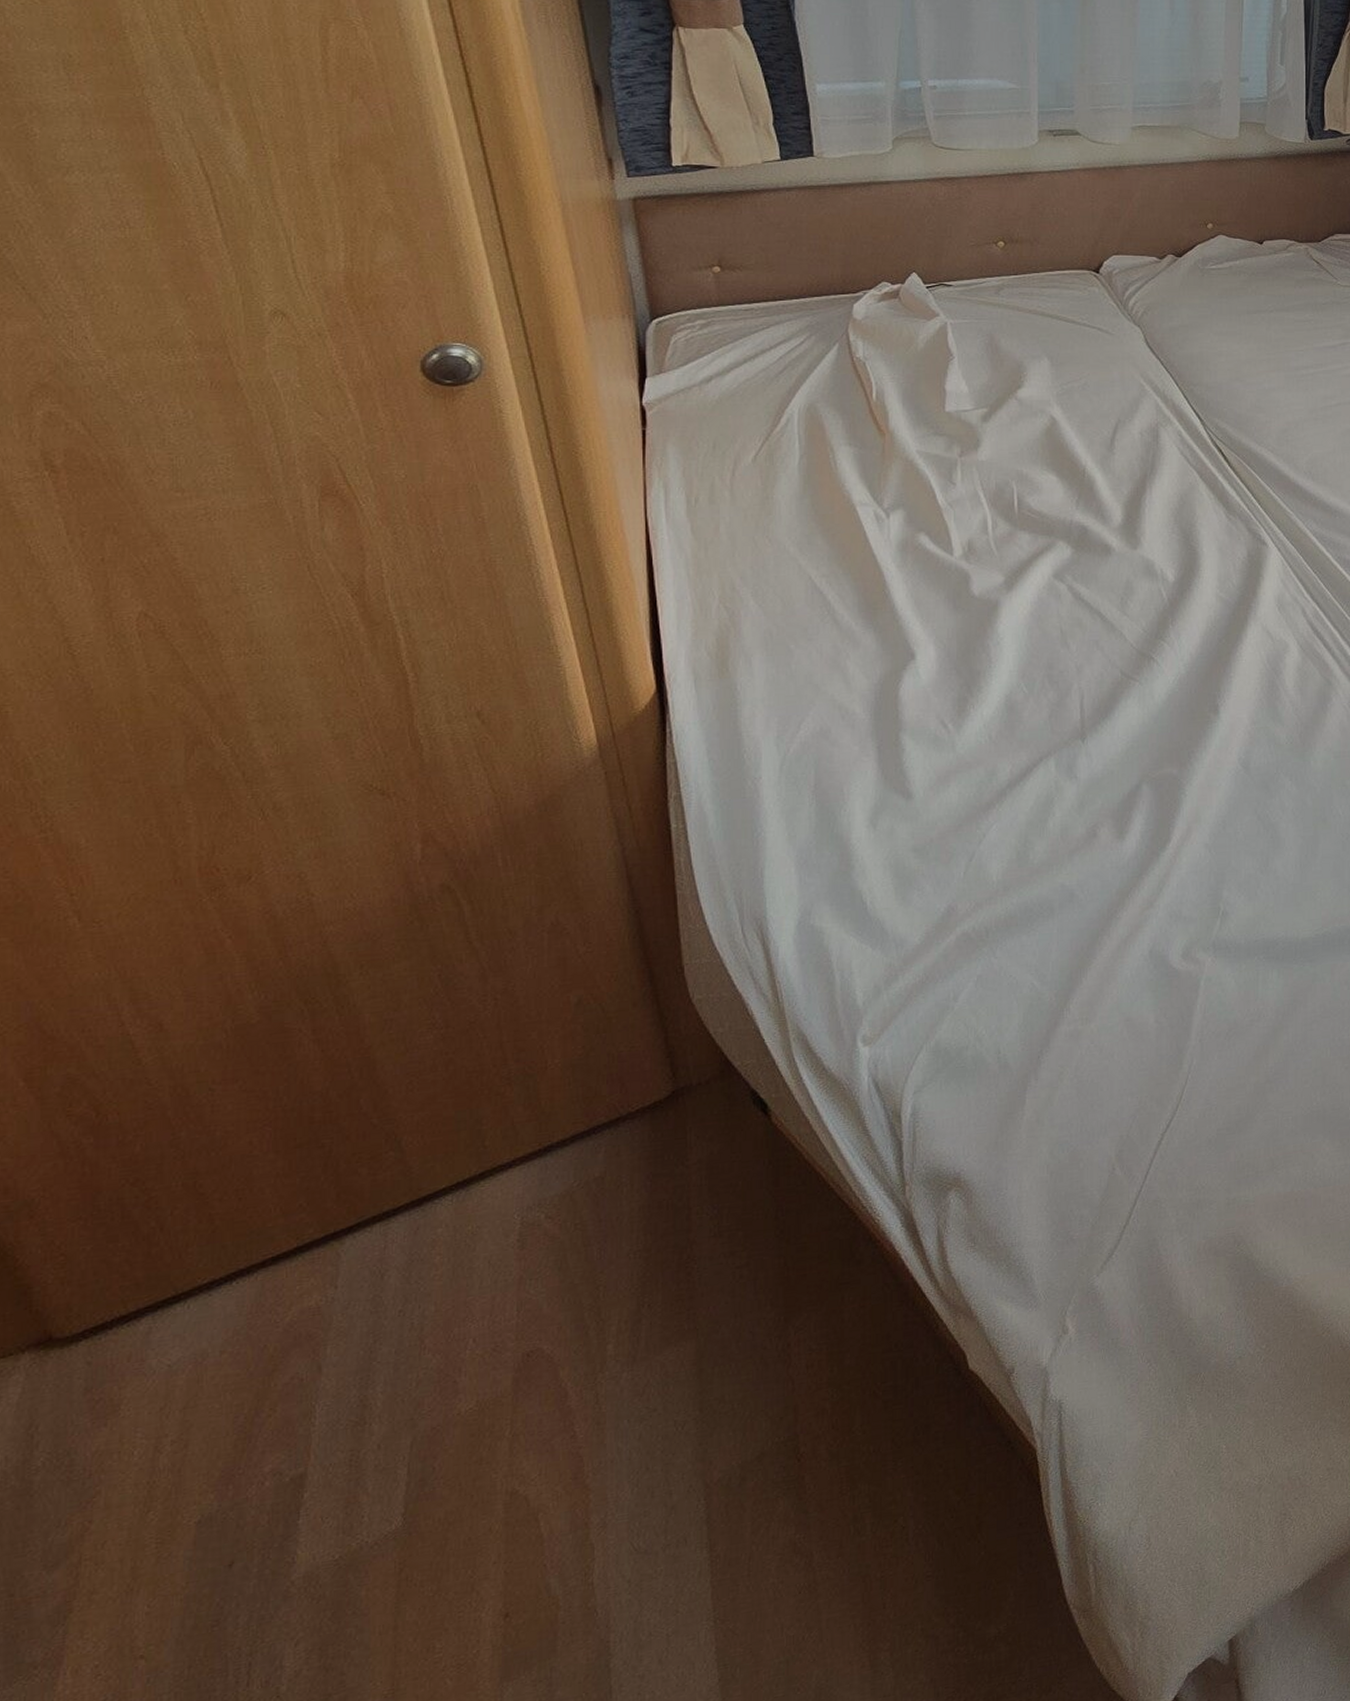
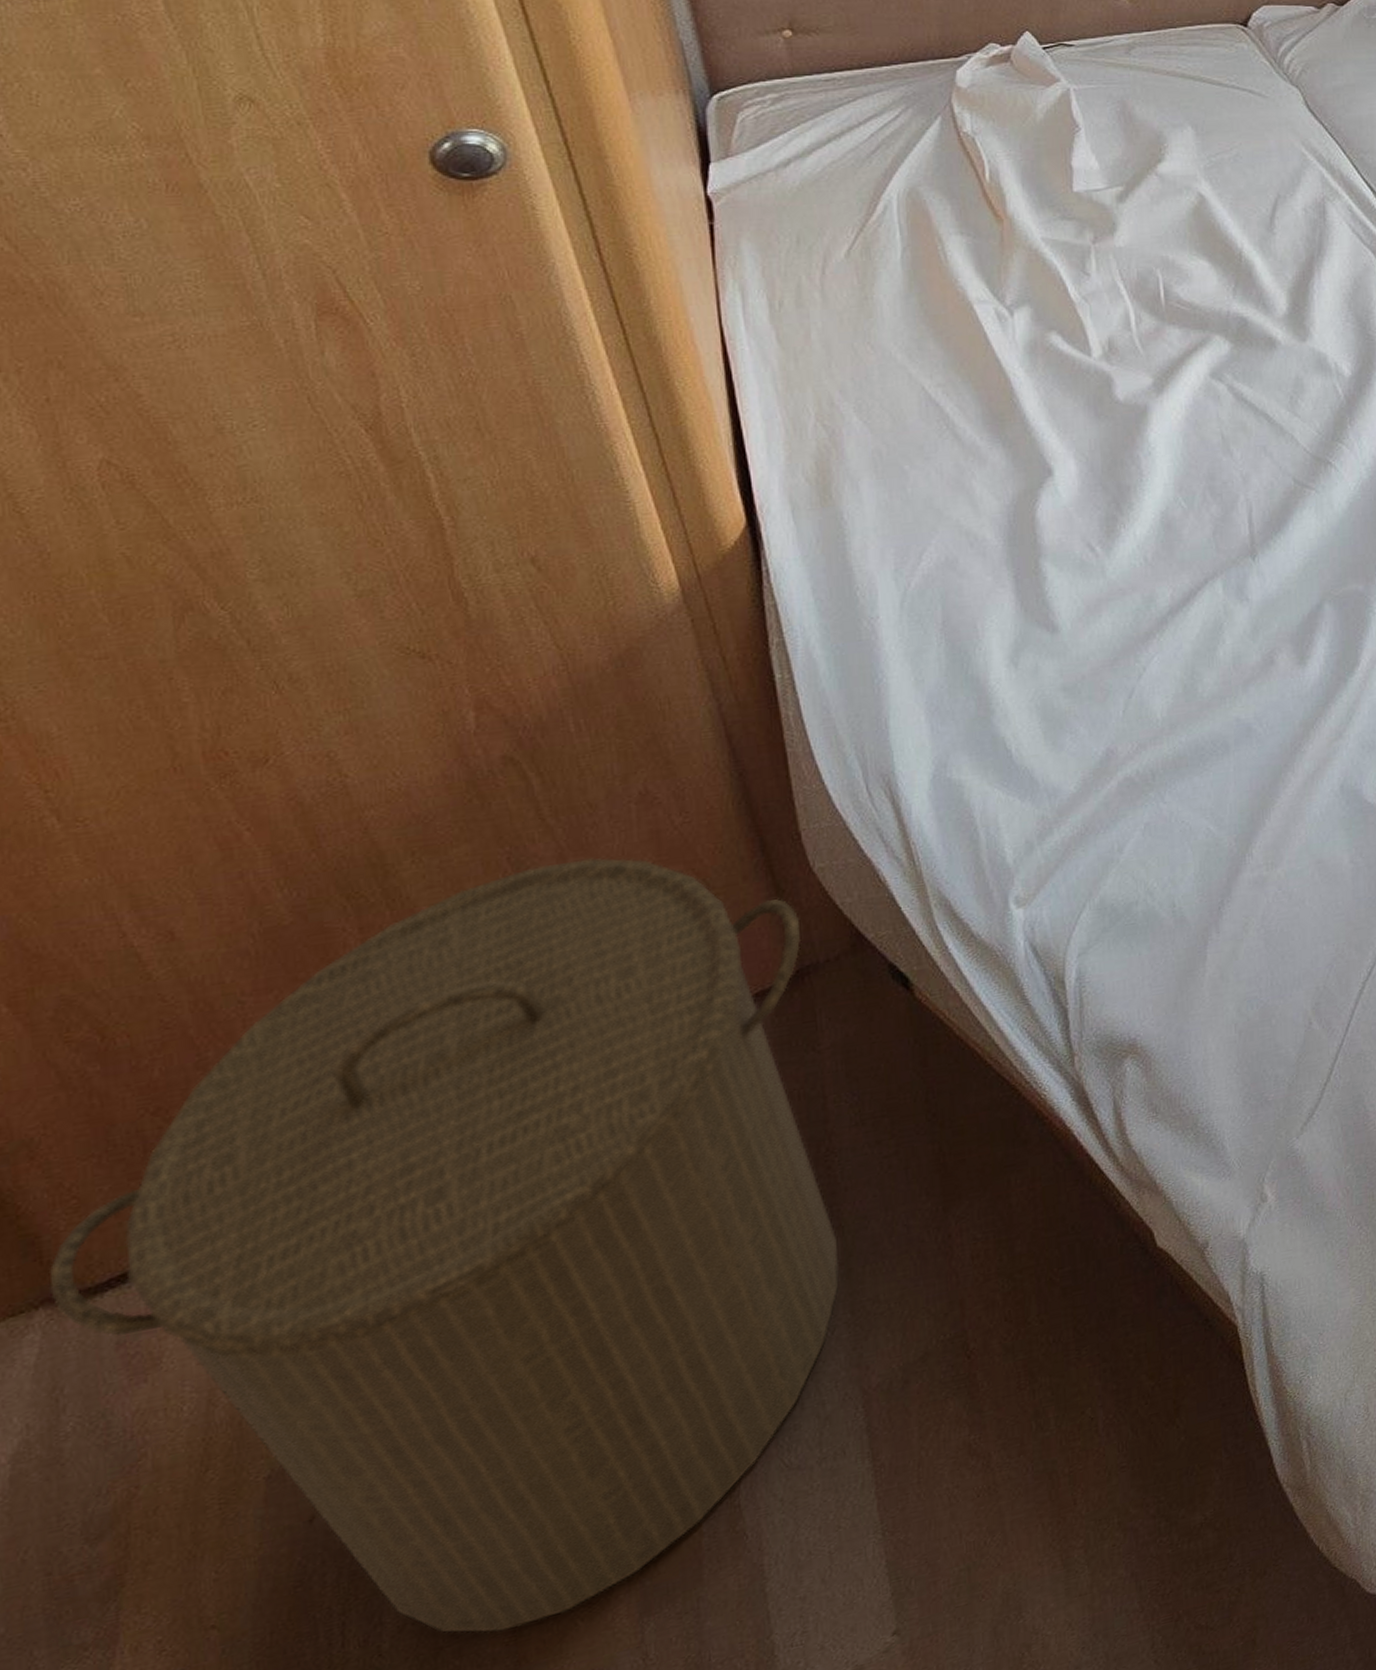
laundry hamper: none [35,979,692,1685] -> present [48,857,839,1634]

